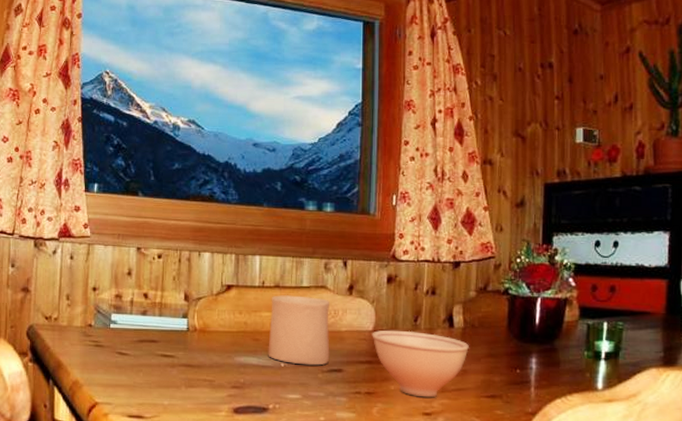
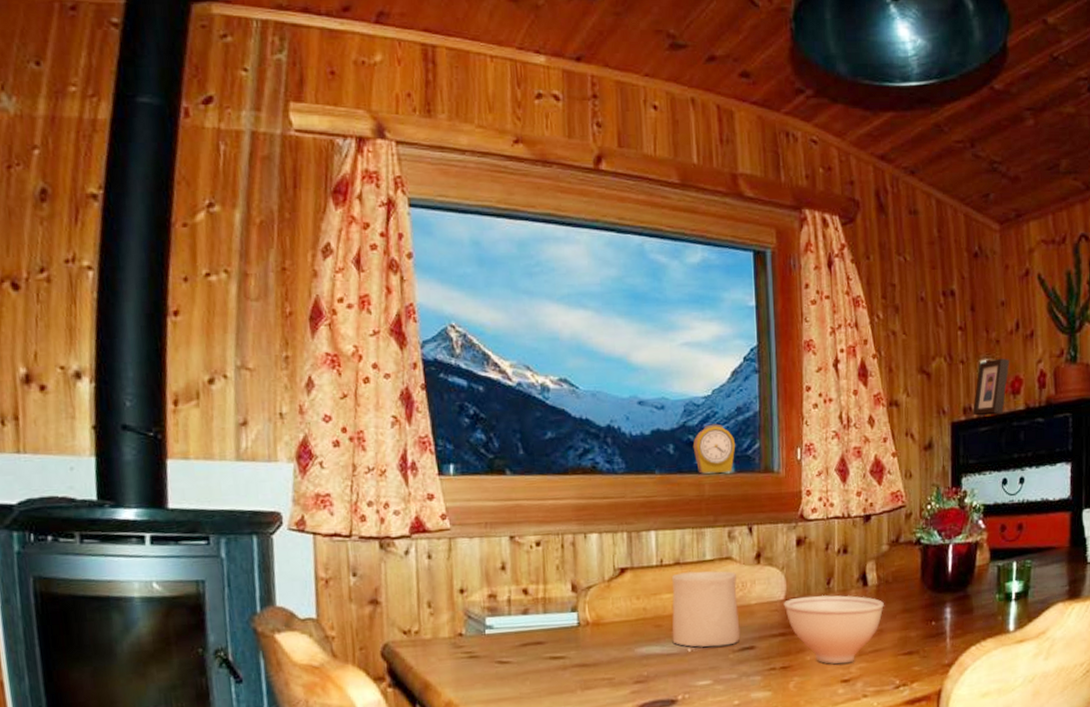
alarm clock: none [298,167,337,211] -> present [693,424,736,474]
picture frame: none [567,127,607,180] -> present [973,358,1010,416]

